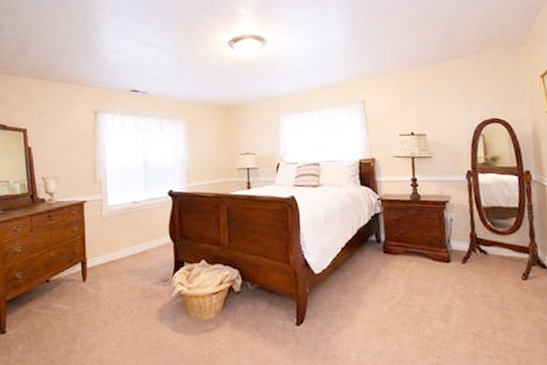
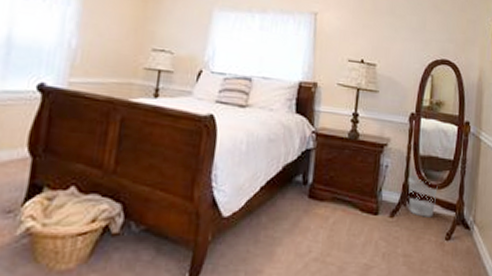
wastebasket: none [474,225,507,261] -> present [408,176,438,218]

